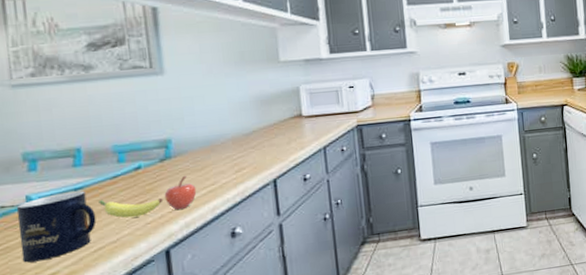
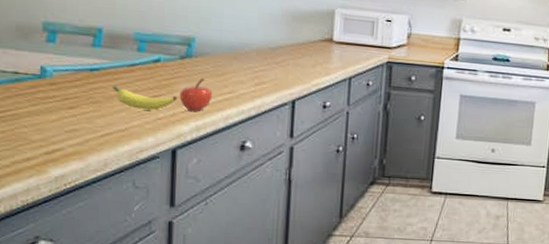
mug: present [16,191,97,263] -> none [29,70,108,135]

